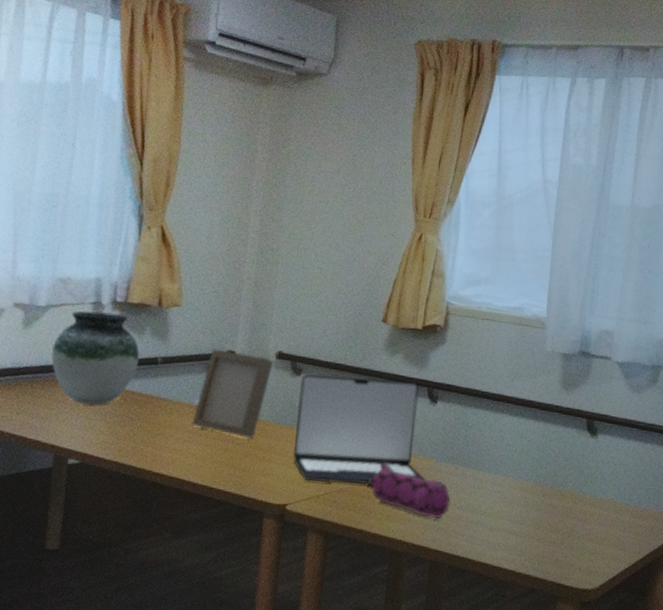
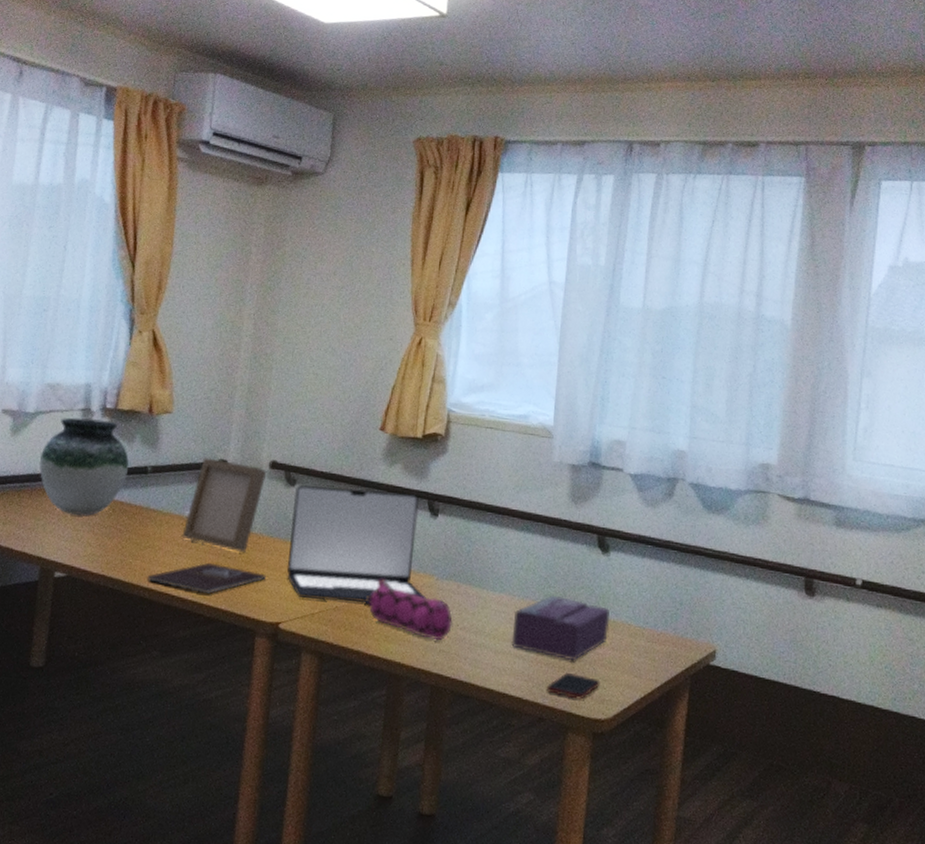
book: none [158,448,273,478] -> present [147,562,266,594]
tissue box: none [505,475,598,535] -> present [511,594,610,660]
cell phone: none [538,546,588,572] -> present [547,672,601,700]

